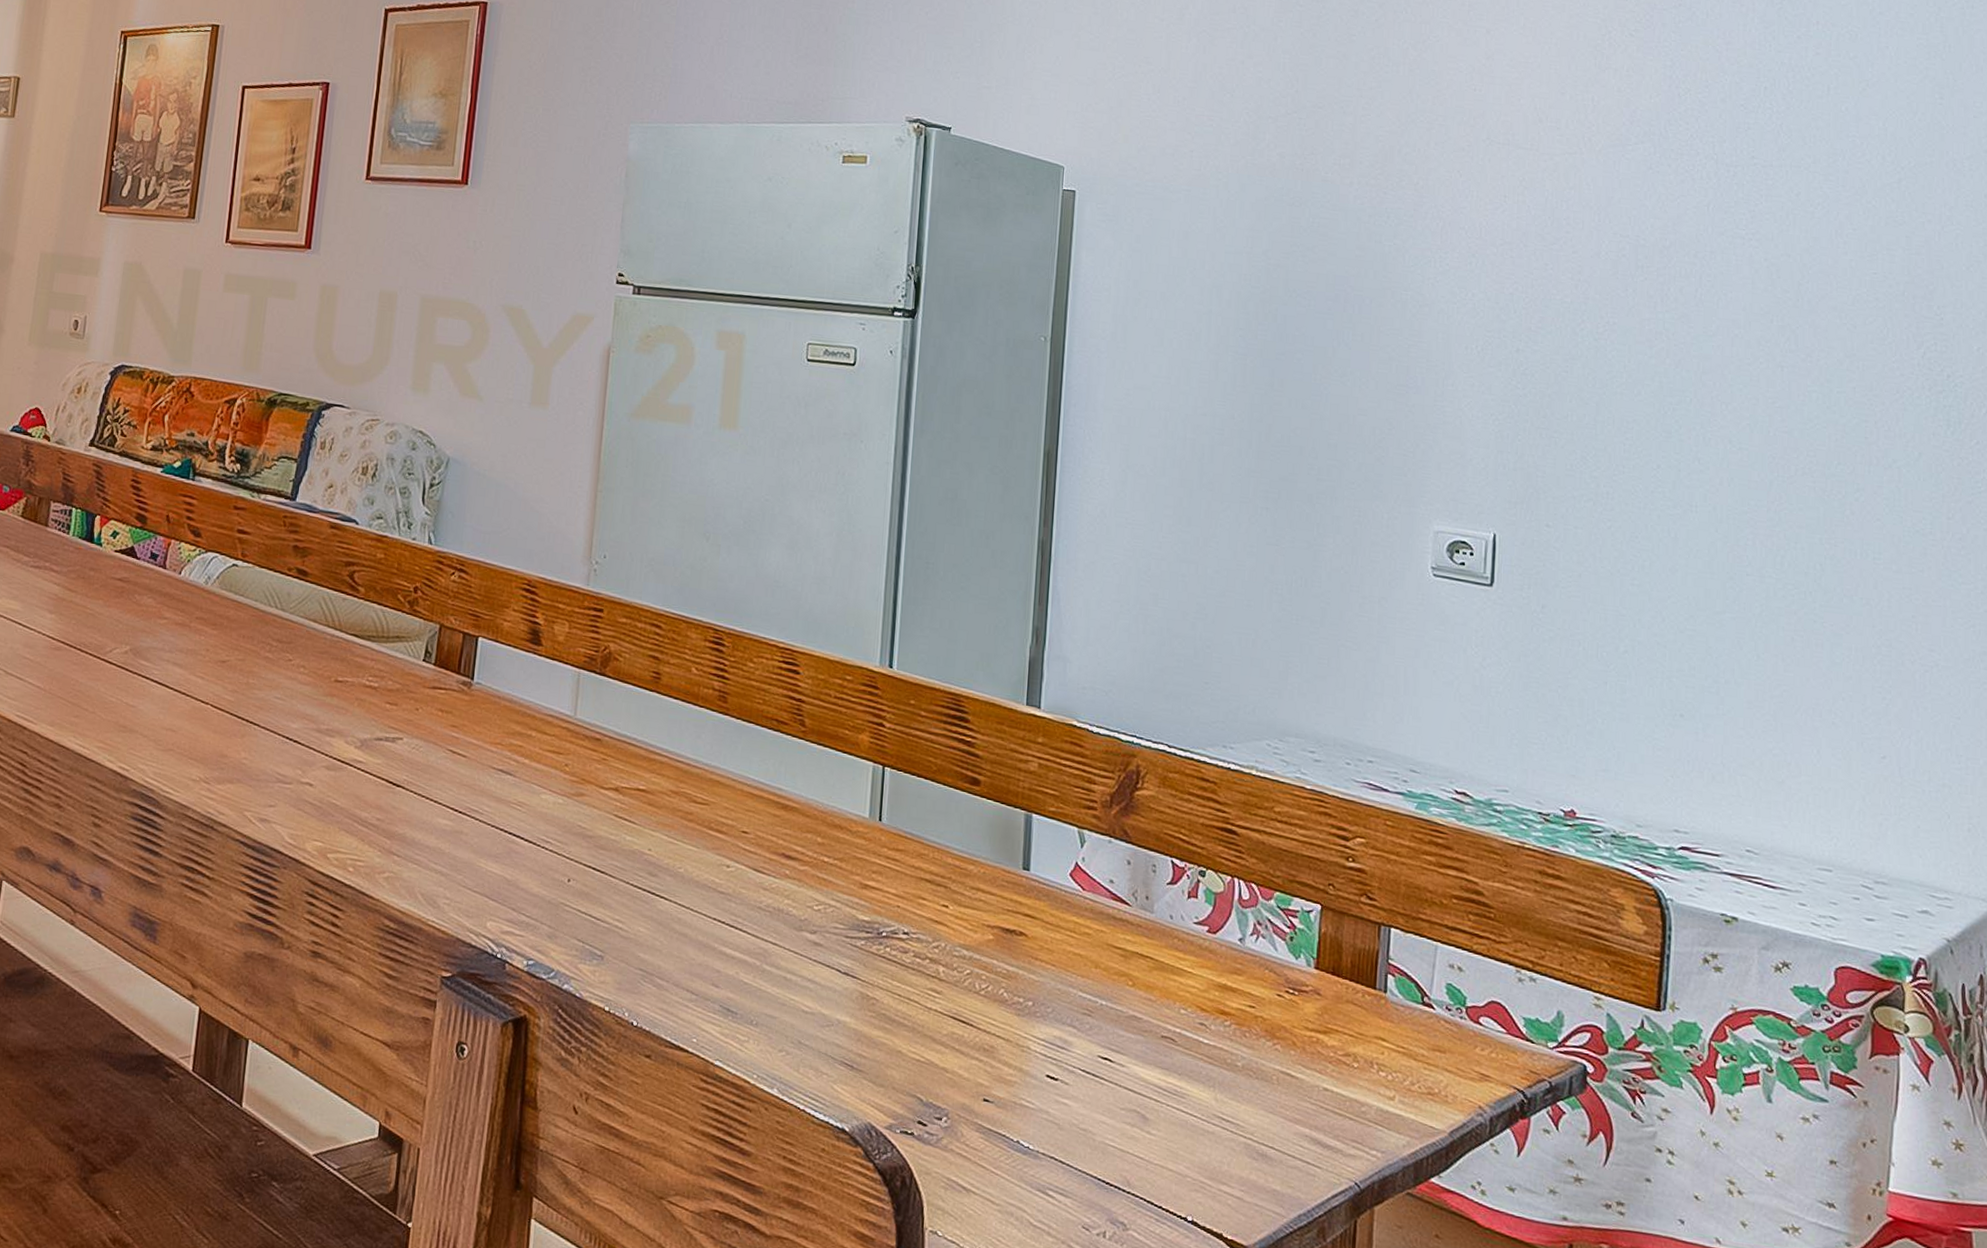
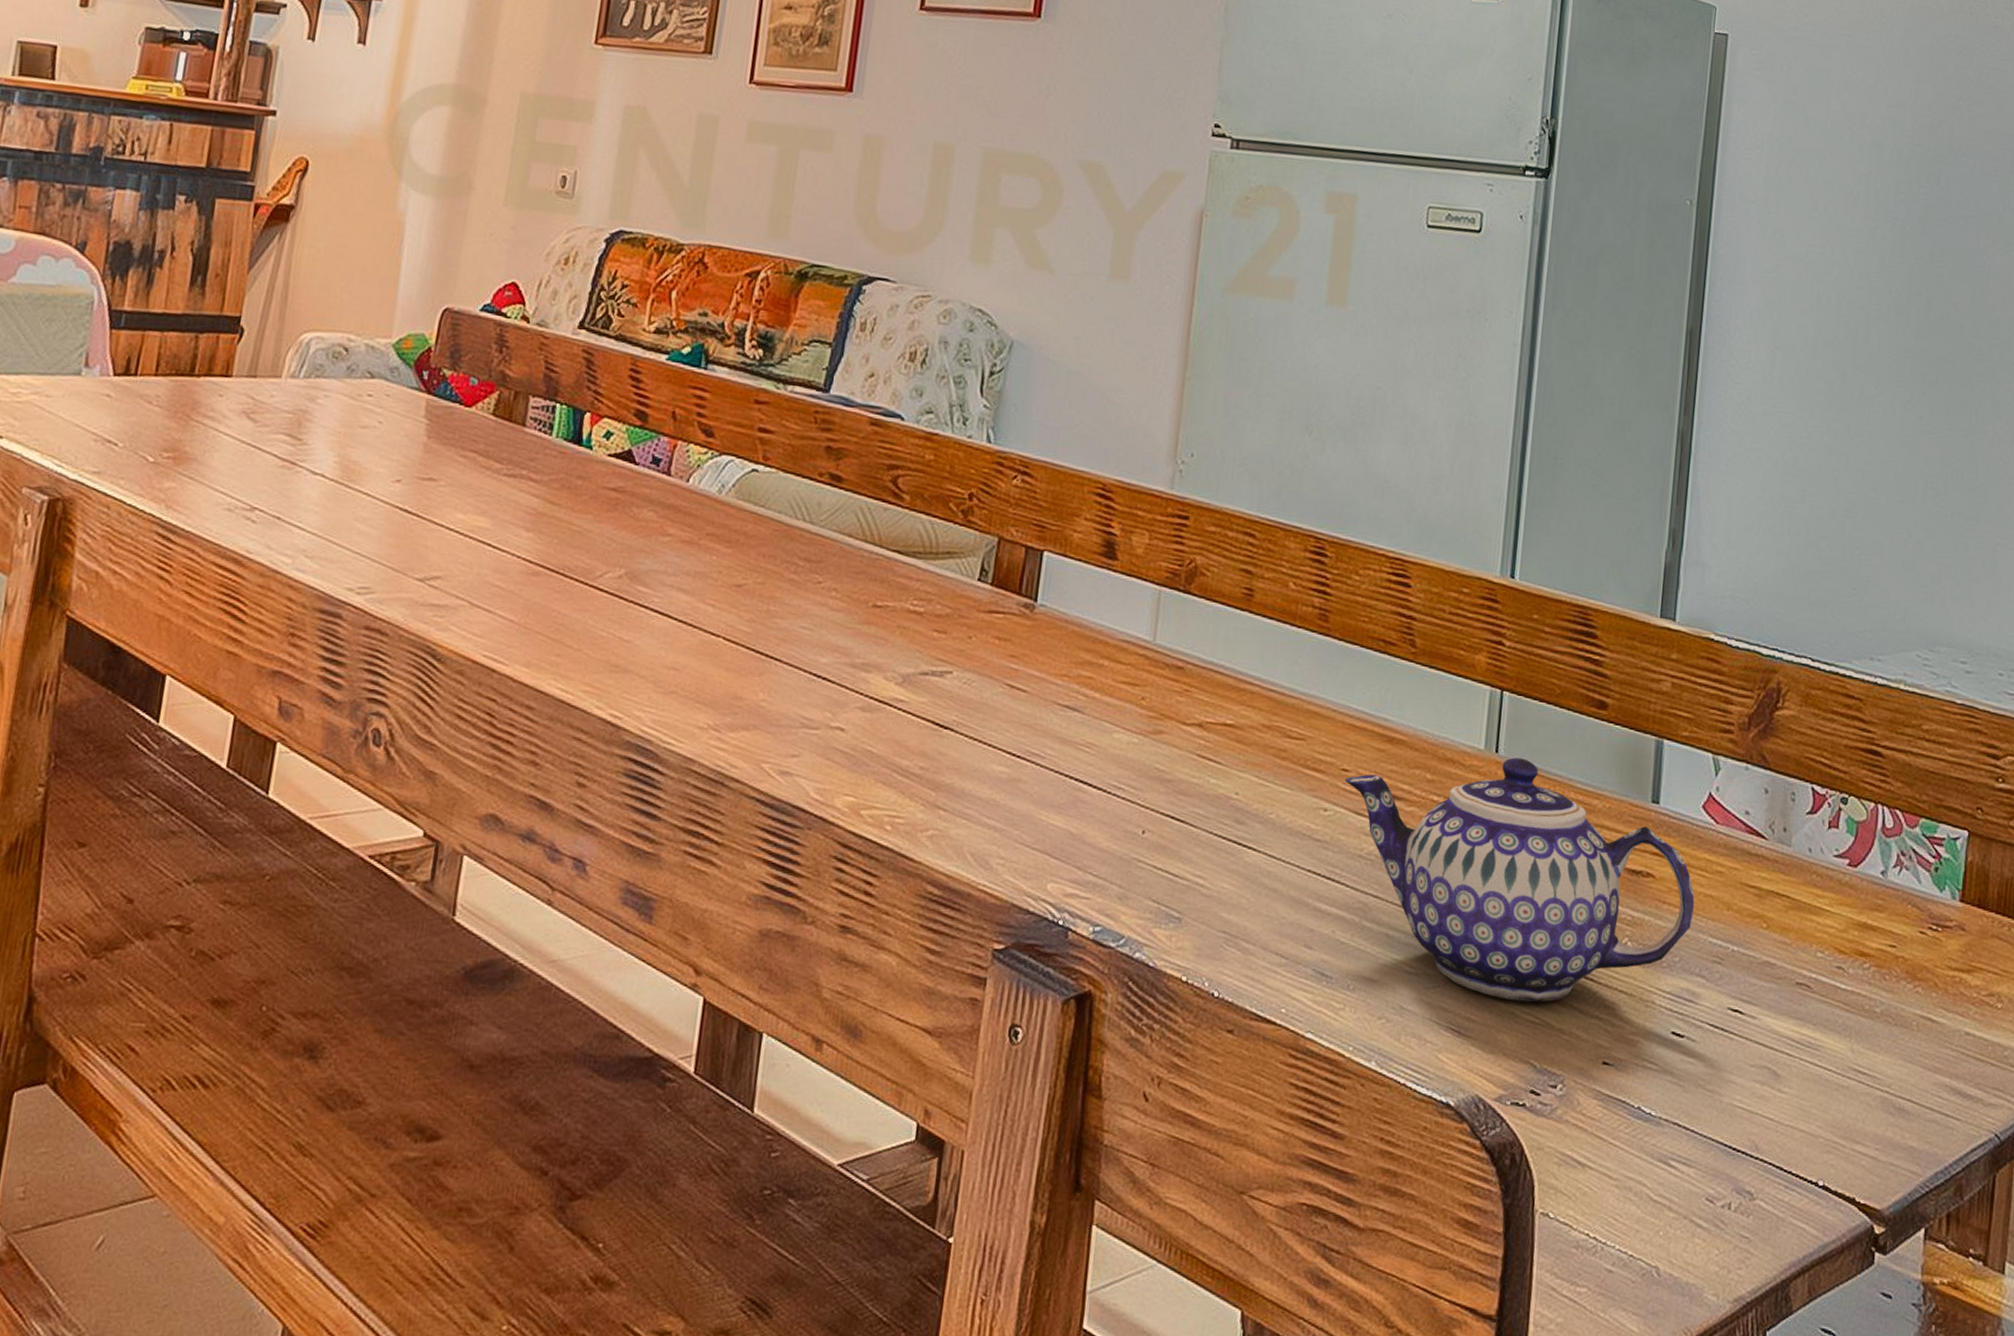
teapot: none [744,825,1065,1043] -> present [1344,757,1695,1002]

